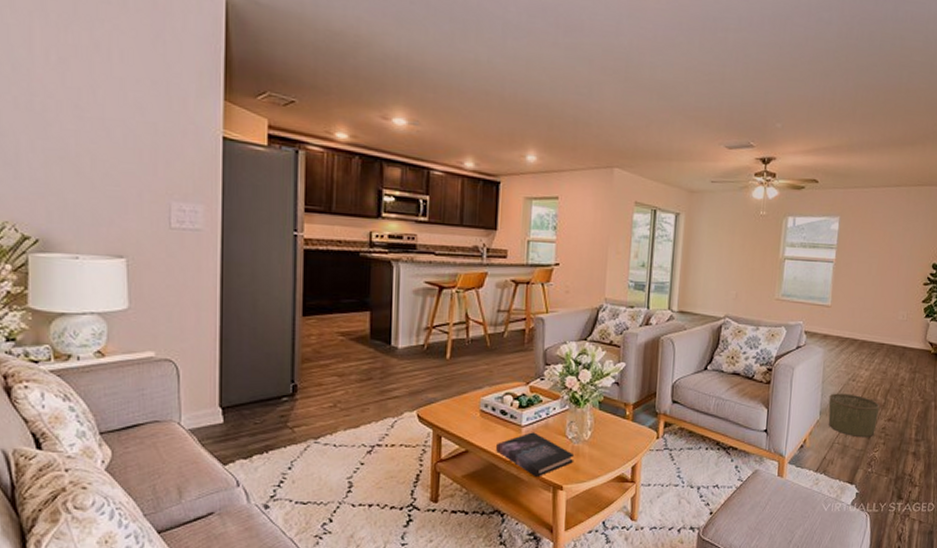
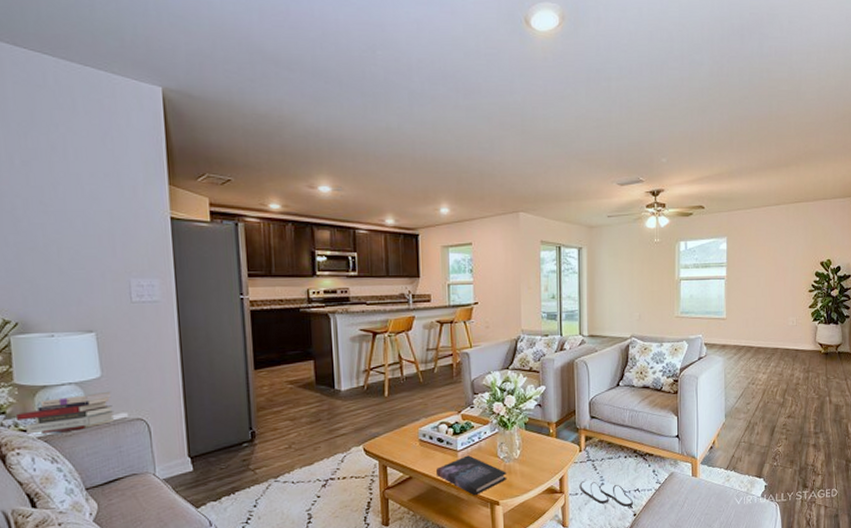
books: none [28,325,140,367] -> present [16,391,115,434]
slippers: none [653,470,712,503] -> present [579,480,634,507]
basket: present [828,393,880,438] -> none [732,396,780,435]

